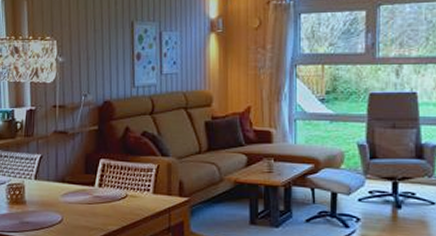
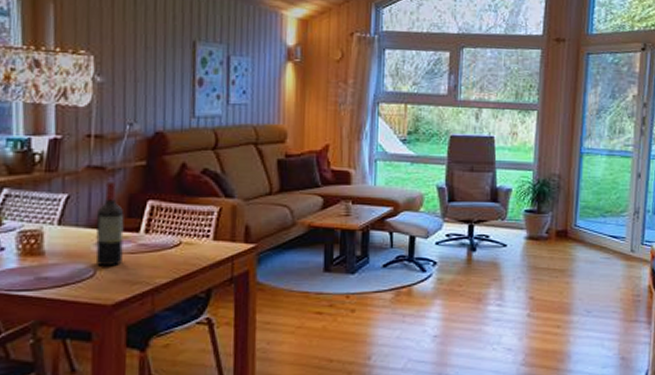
wine bottle: none [62,143,83,215] -> present [95,180,124,267]

